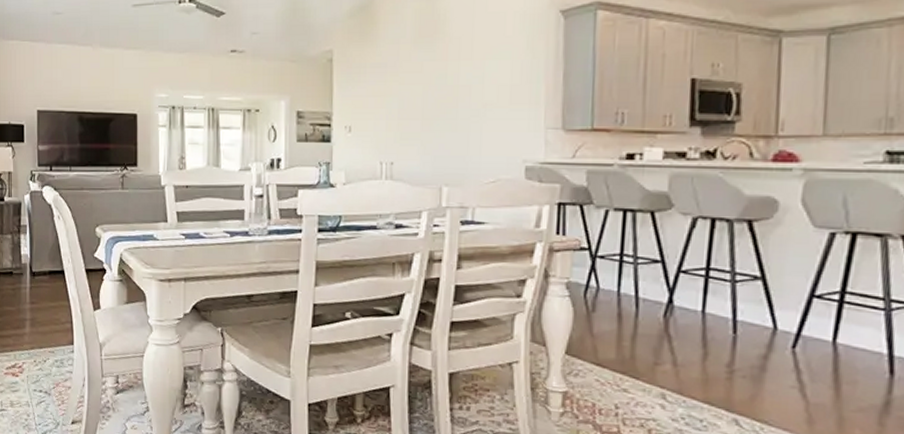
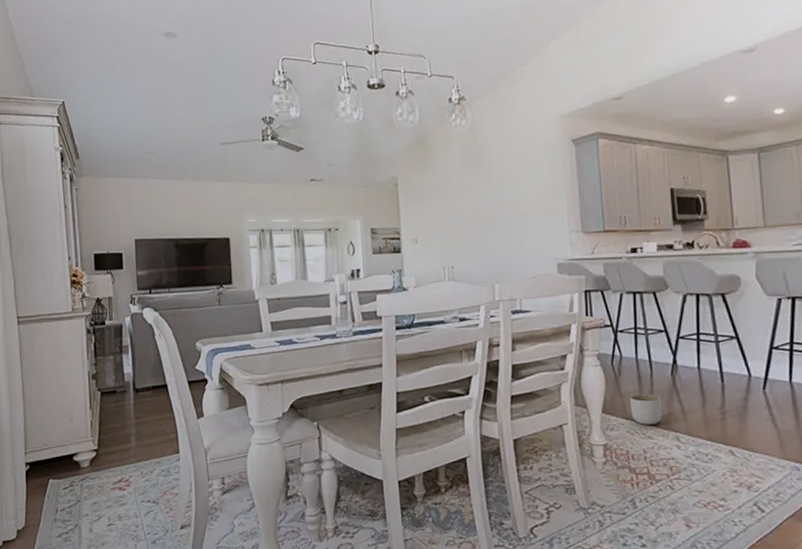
planter: none [603,335,647,376] -> present [629,393,662,425]

